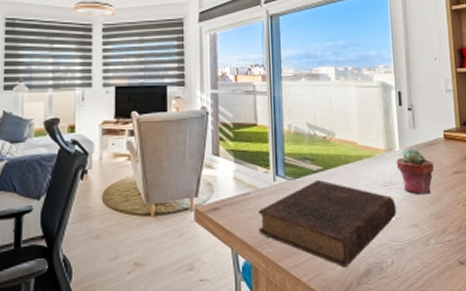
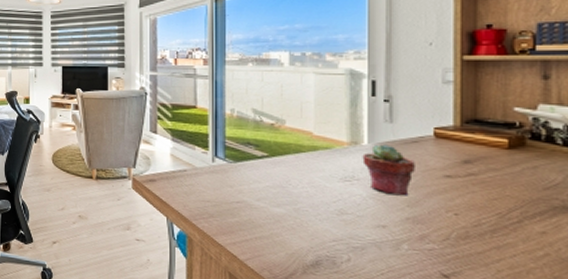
book: present [257,180,397,267] -> none [194,166,359,254]

